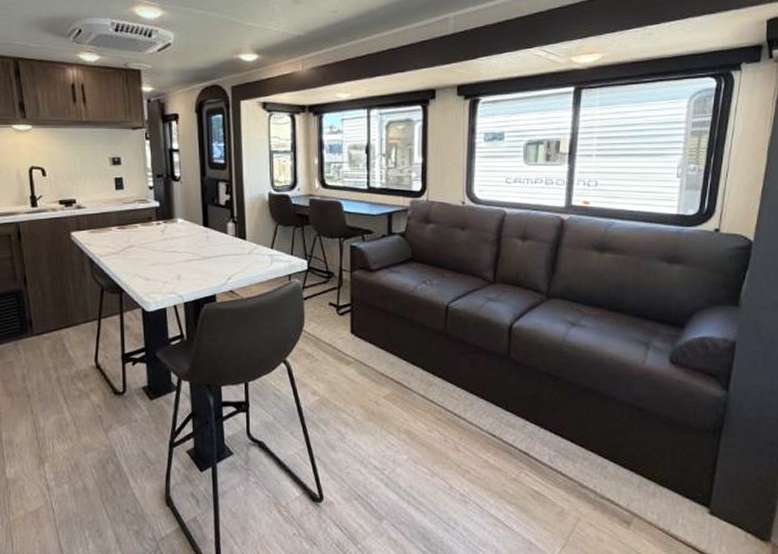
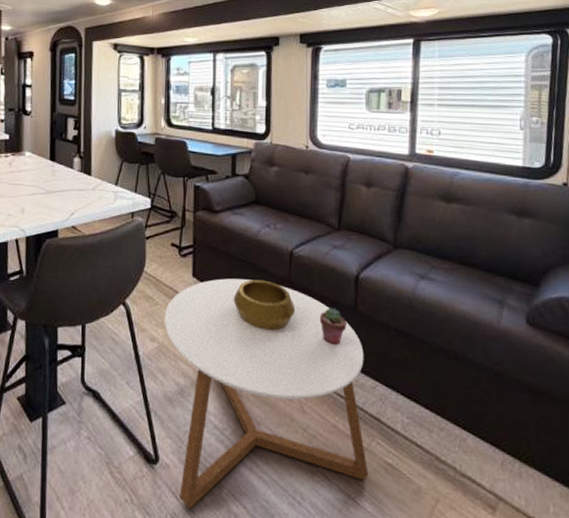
coffee table: none [324,334,517,537] -> present [164,278,369,508]
decorative bowl: none [391,334,451,380] -> present [233,279,296,331]
potted succulent: none [473,357,499,391] -> present [319,308,346,346]

